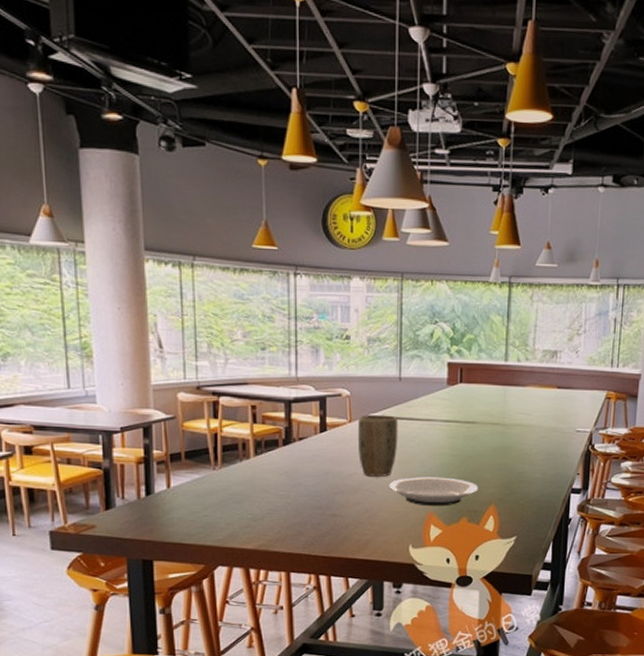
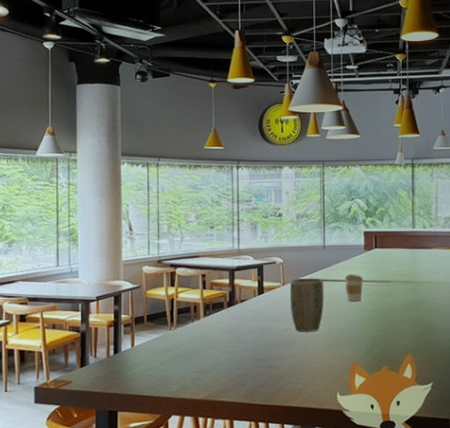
plate: present [389,477,478,506] -> none [317,330,395,357]
coffee cup: none [422,412,445,445] -> present [344,274,363,302]

